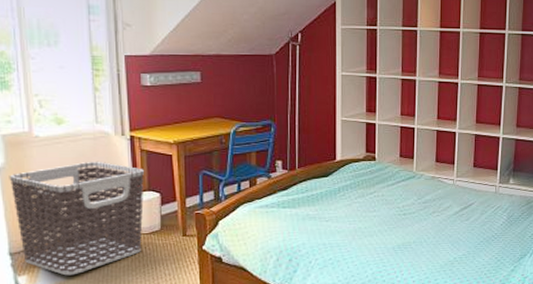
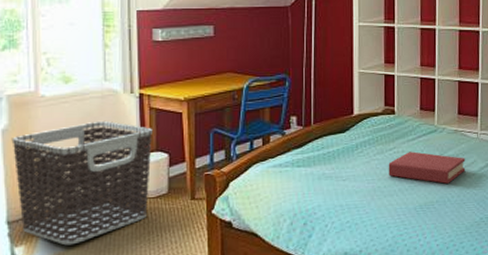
hardback book: none [369,196,442,226] -> present [388,151,466,184]

